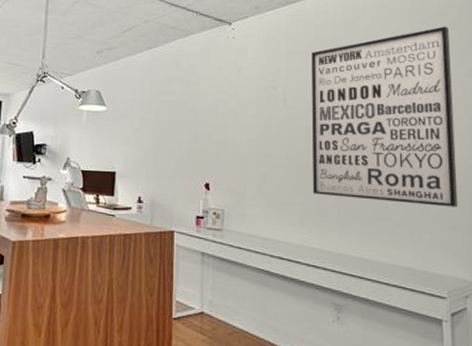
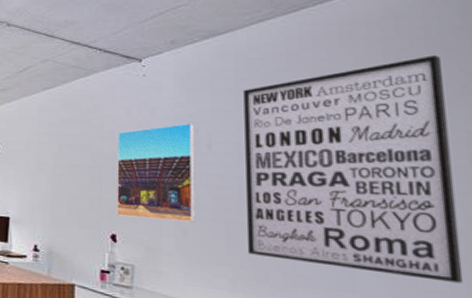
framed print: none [210,81,273,169] -> present [117,123,195,223]

